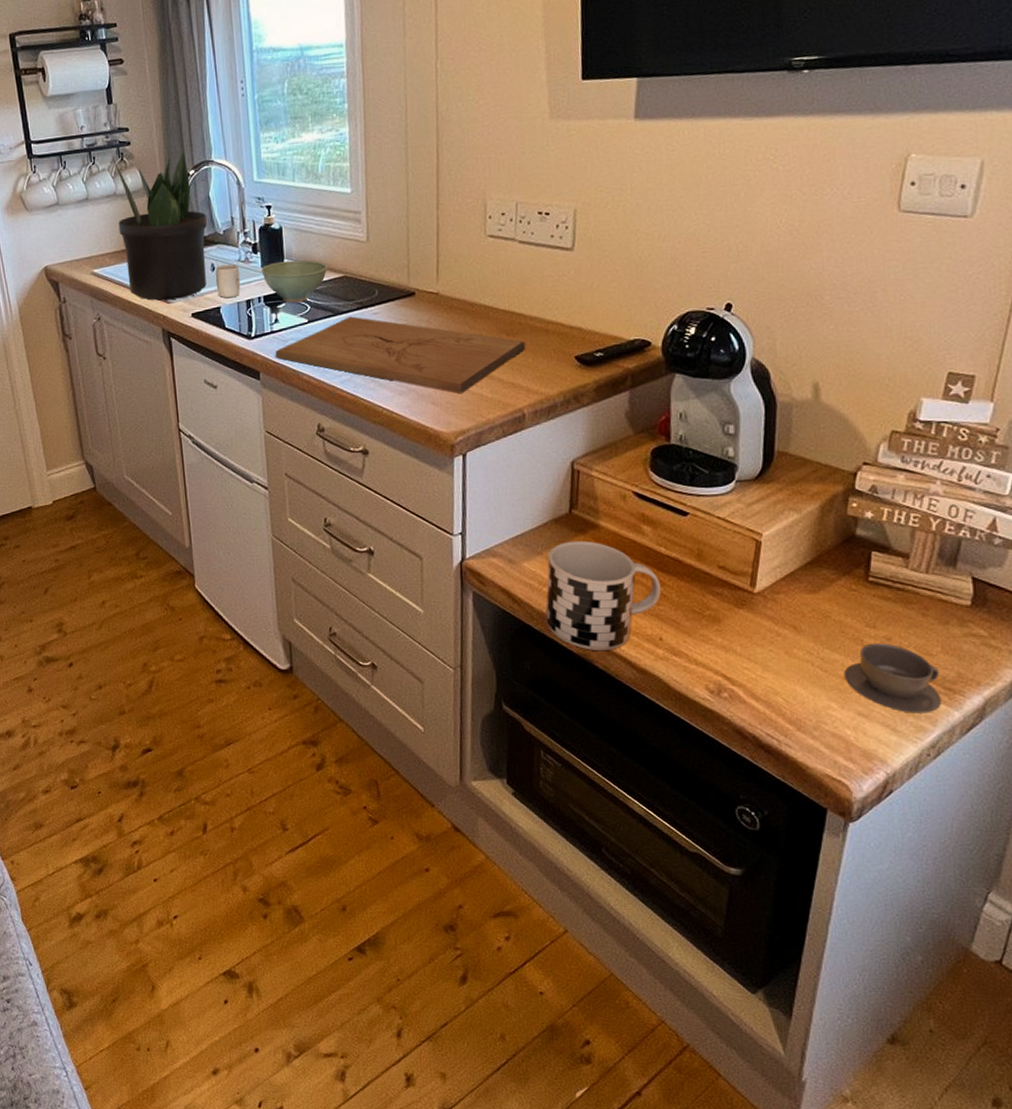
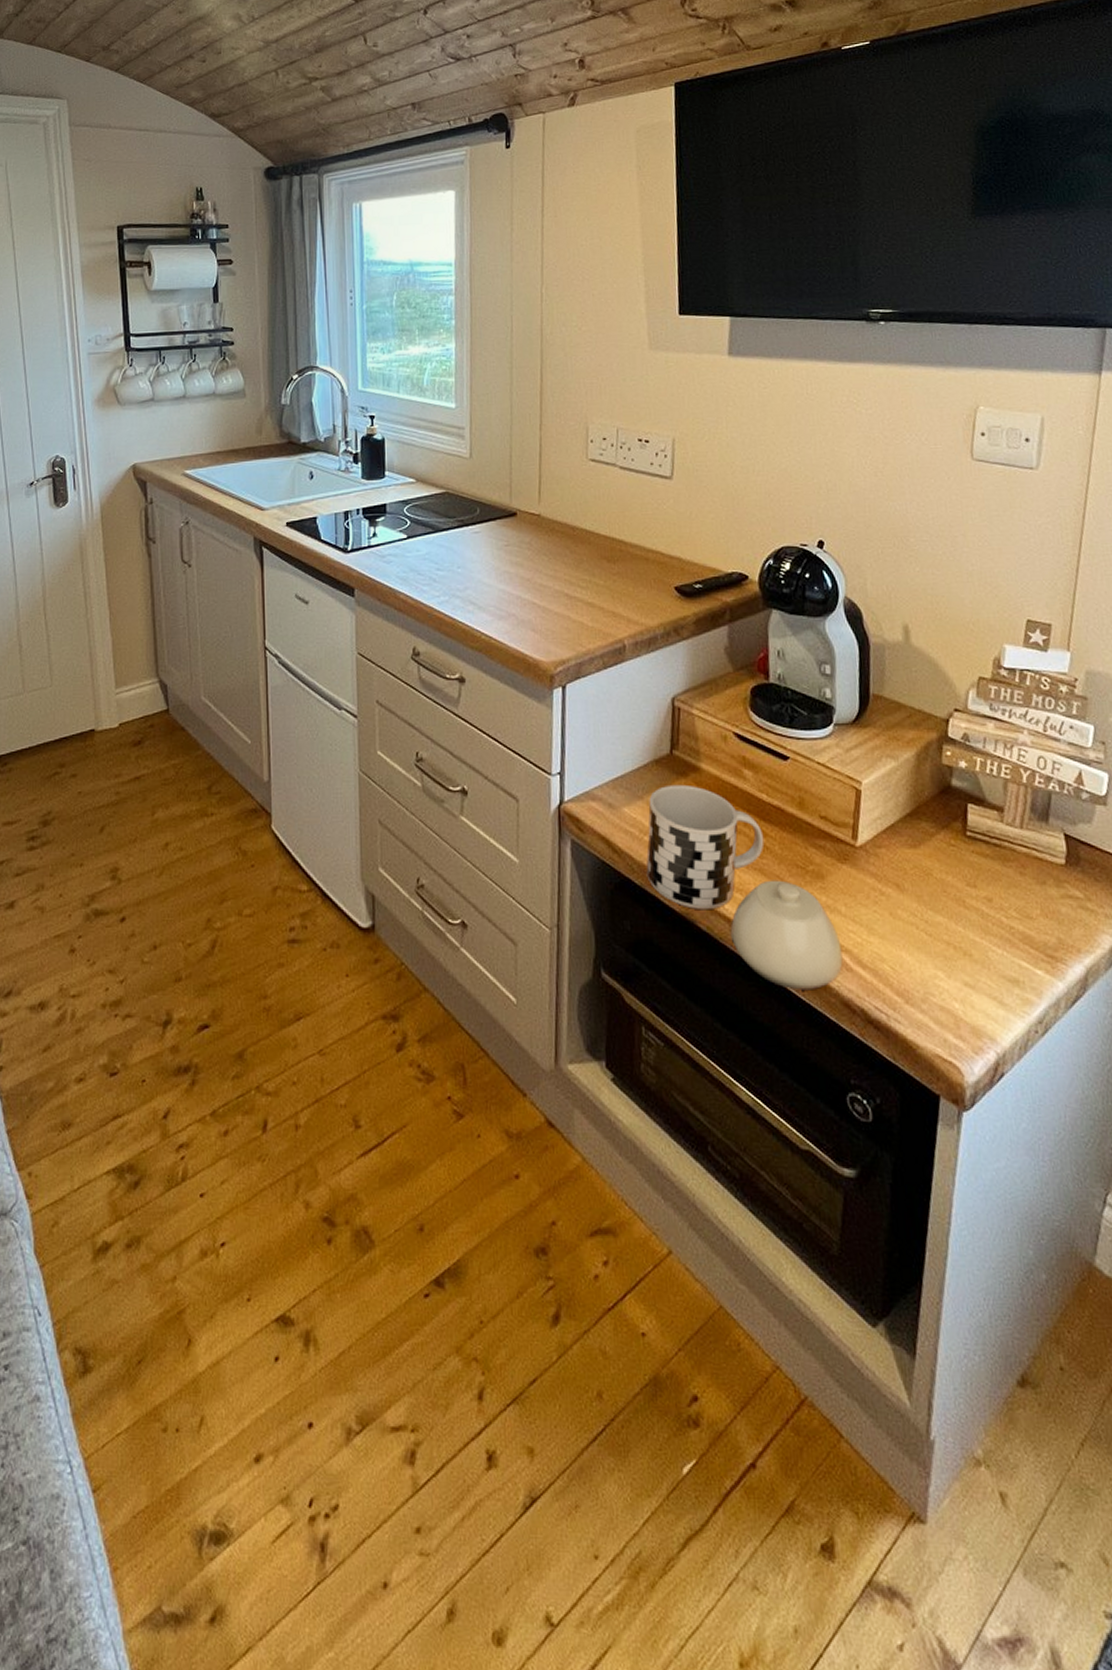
planter: present [111,151,208,301] -> none [213,353,309,507]
mug: present [215,264,241,299] -> none [313,473,340,509]
bowl: present [261,260,328,304] -> none [361,472,430,518]
cutting board: present [275,316,526,395] -> none [371,534,626,622]
sugar bowl: none [626,624,737,720] -> present [730,880,843,991]
teacup: present [843,643,941,713] -> none [948,904,1045,984]

